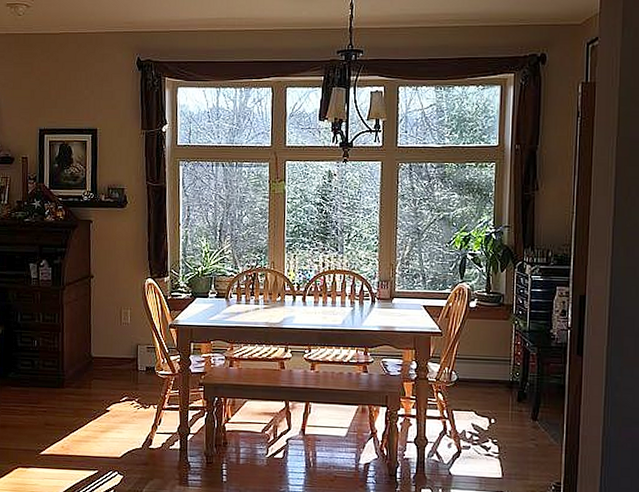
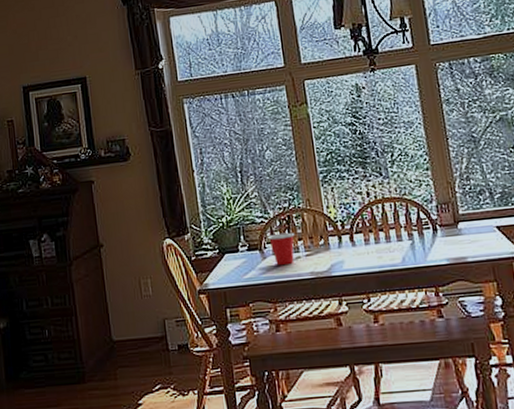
cup: none [234,286,258,313] -> present [267,232,295,265]

